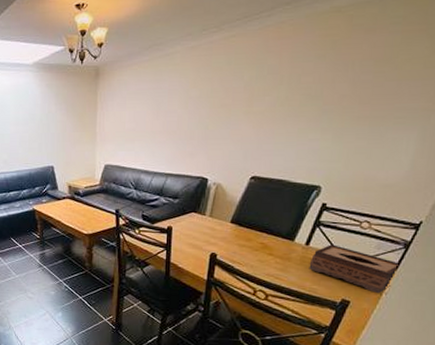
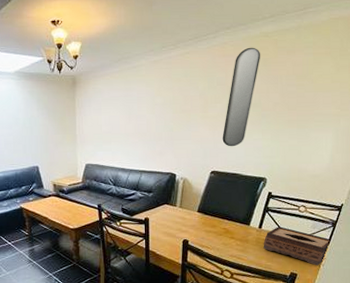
home mirror: none [268,26,329,148] -> present [222,47,261,147]

